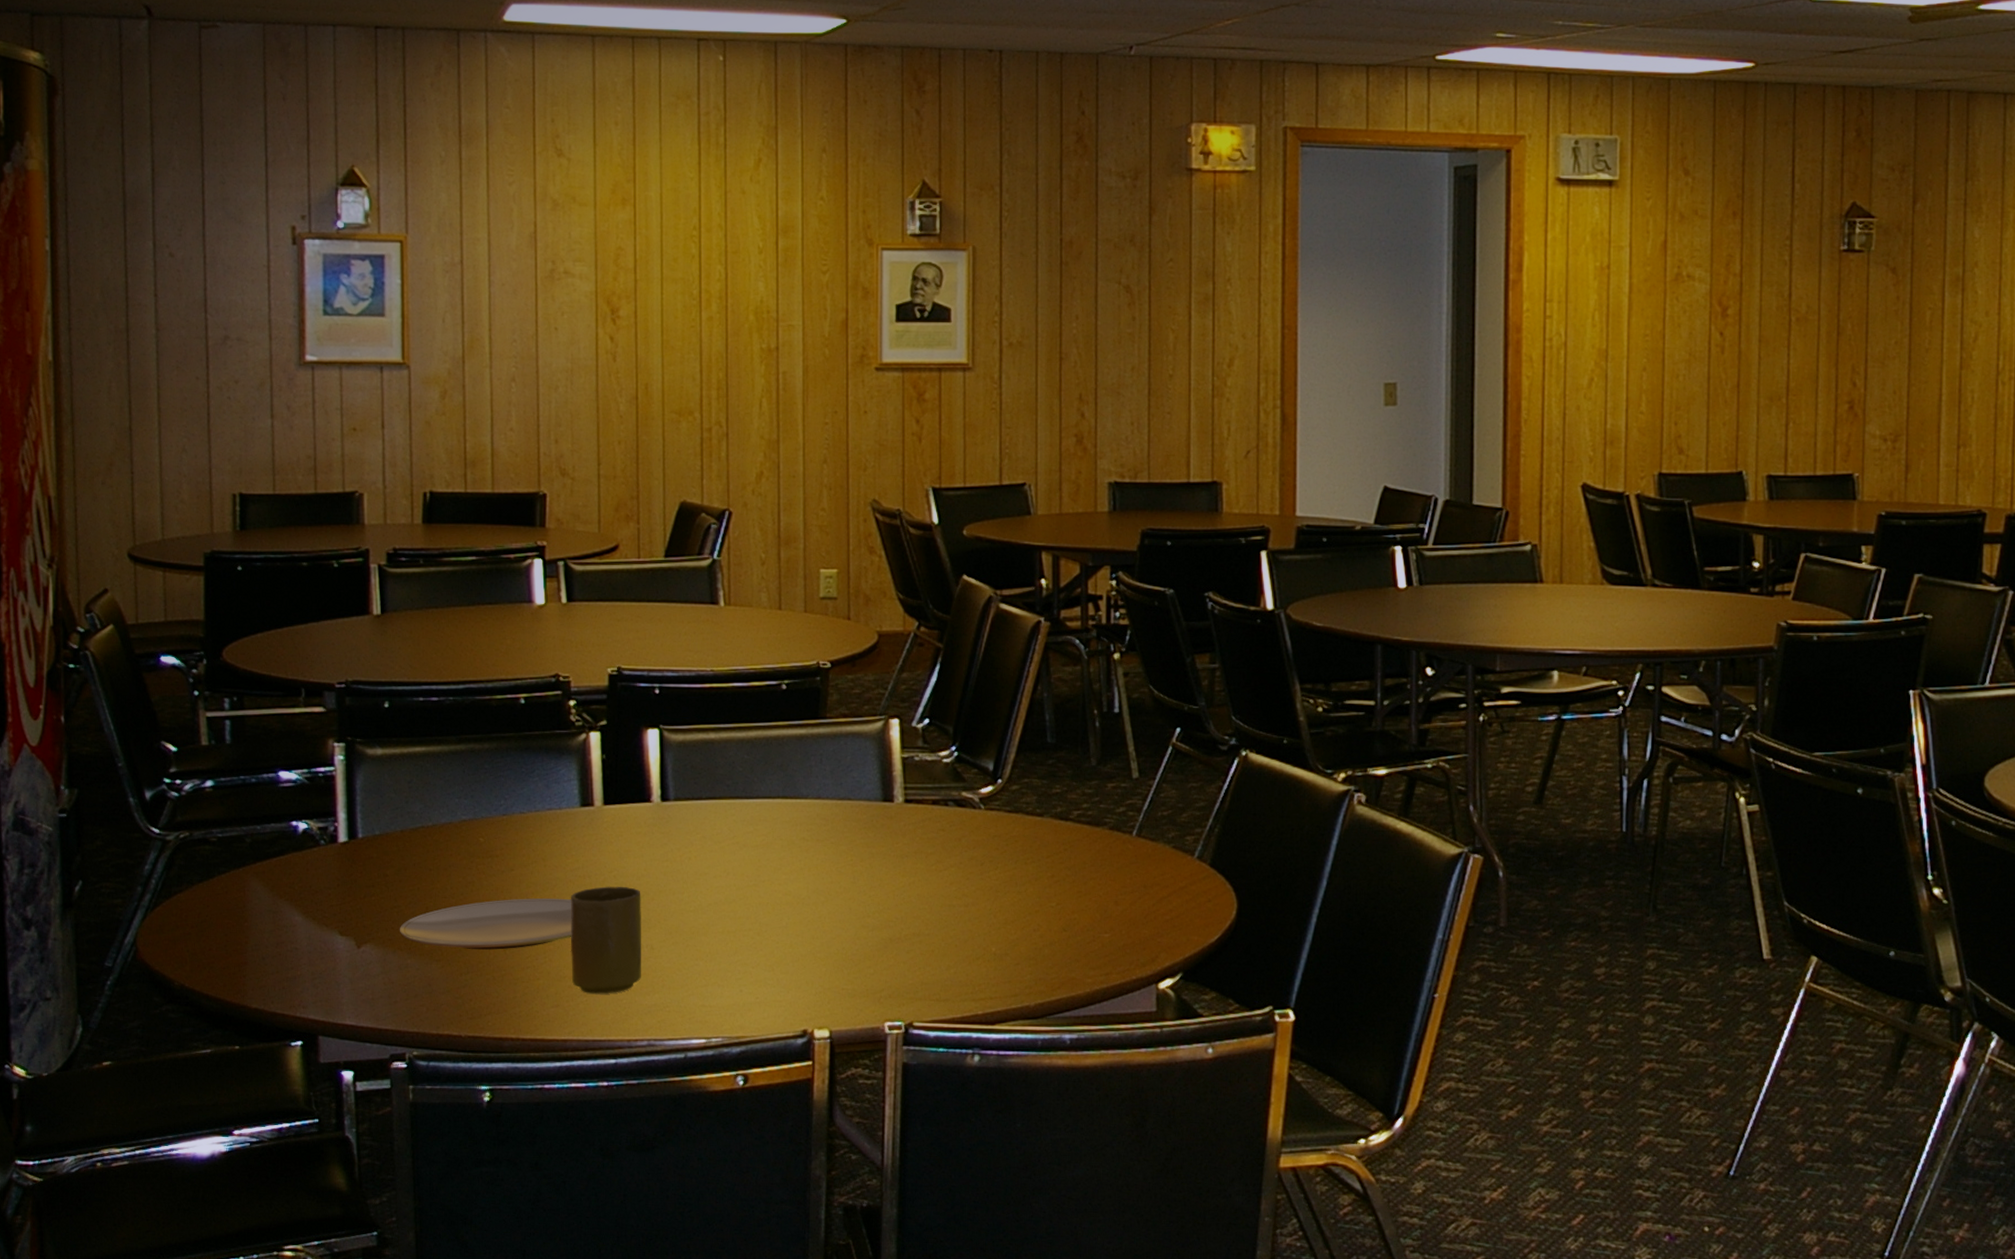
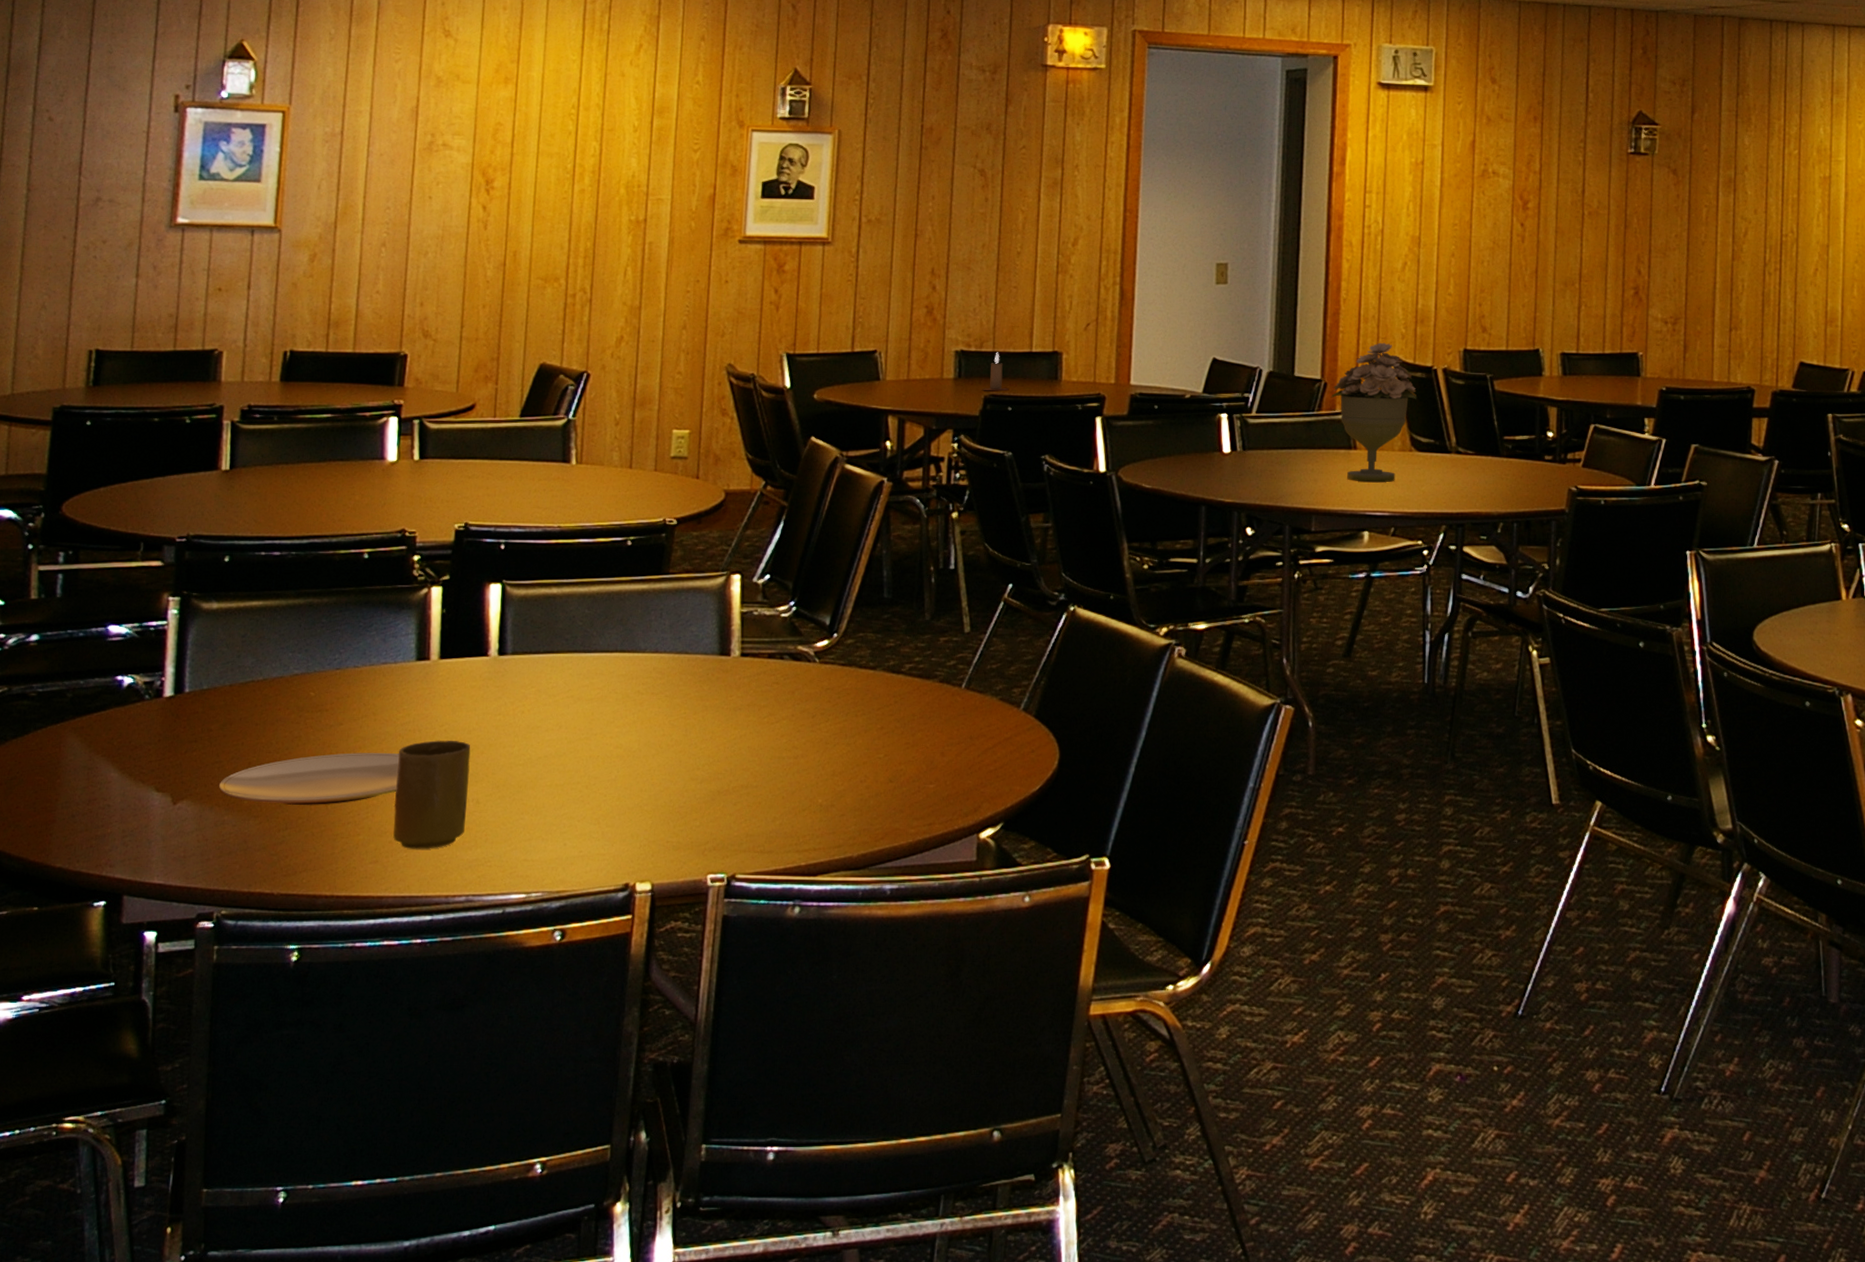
candle: none [1139,483,1168,525] -> present [982,352,1009,392]
bouquet: none [1513,466,1608,618] -> present [1330,342,1417,482]

